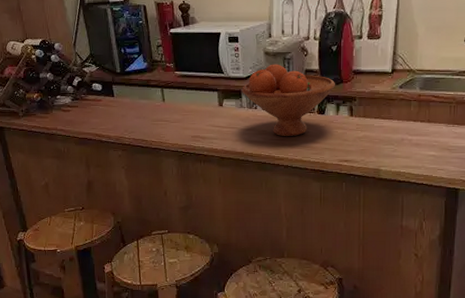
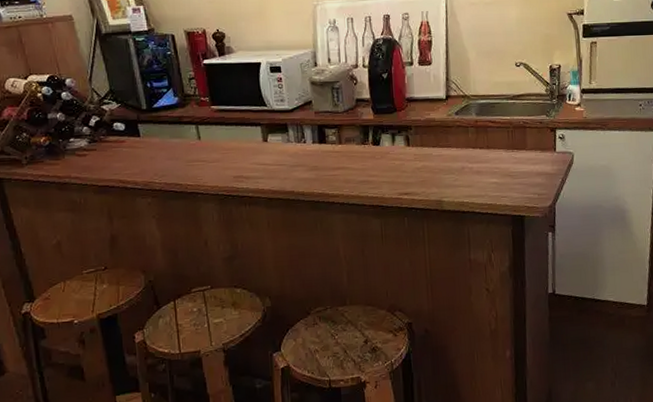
fruit bowl: present [242,64,335,137] -> none [288,94,389,172]

